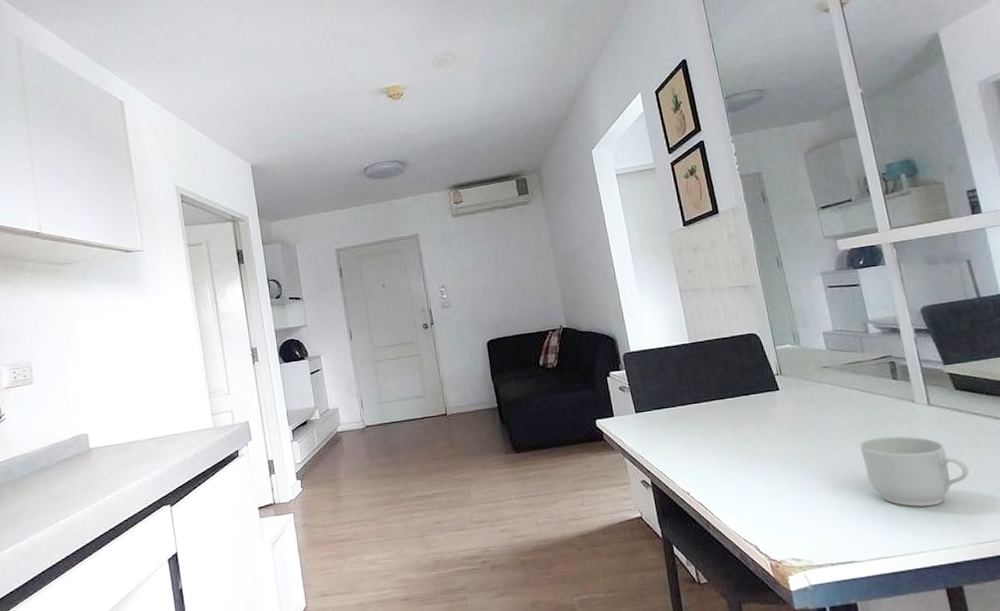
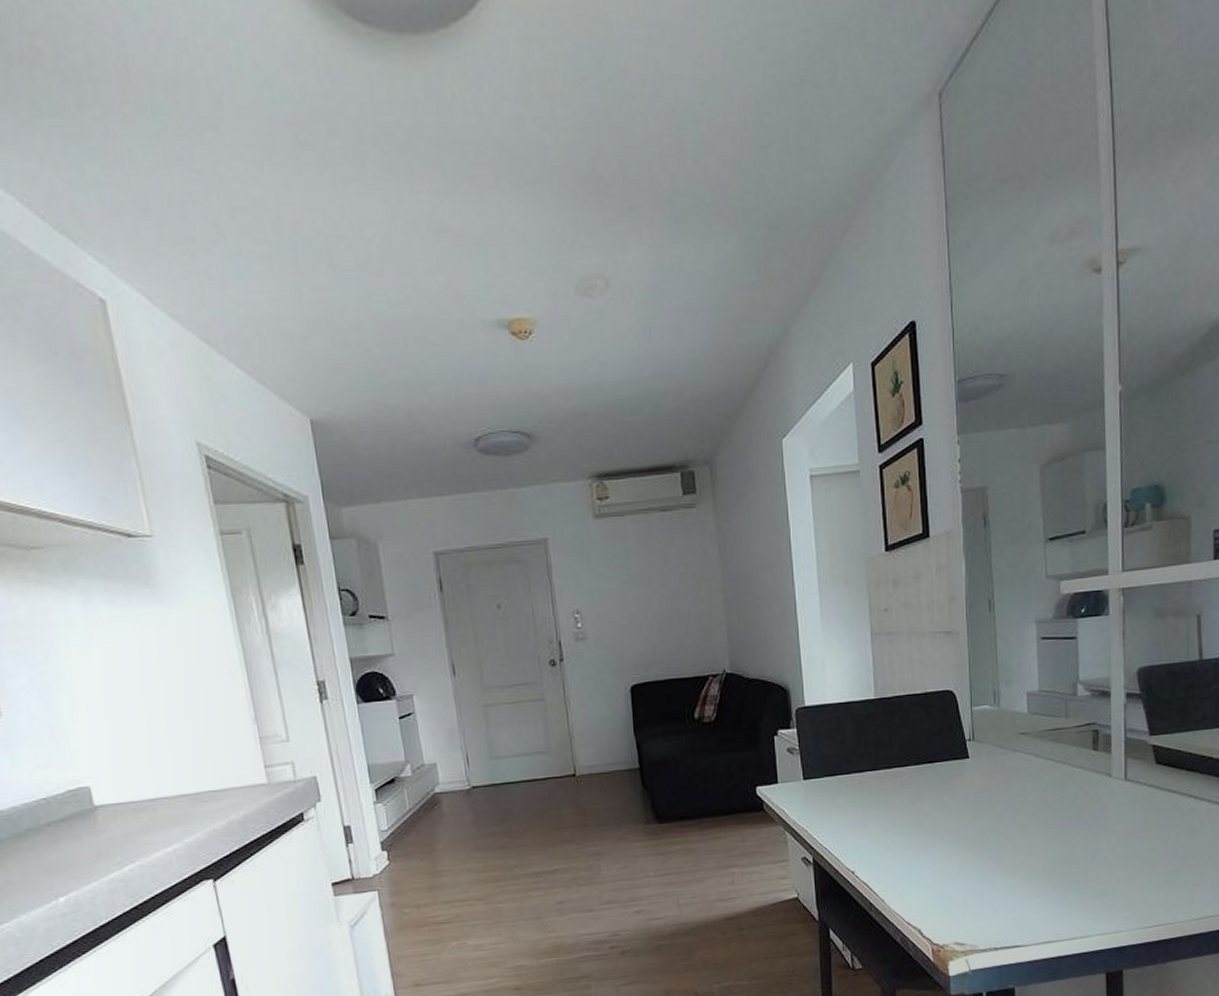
mug: present [859,436,969,507] -> none [1045,813,1153,890]

